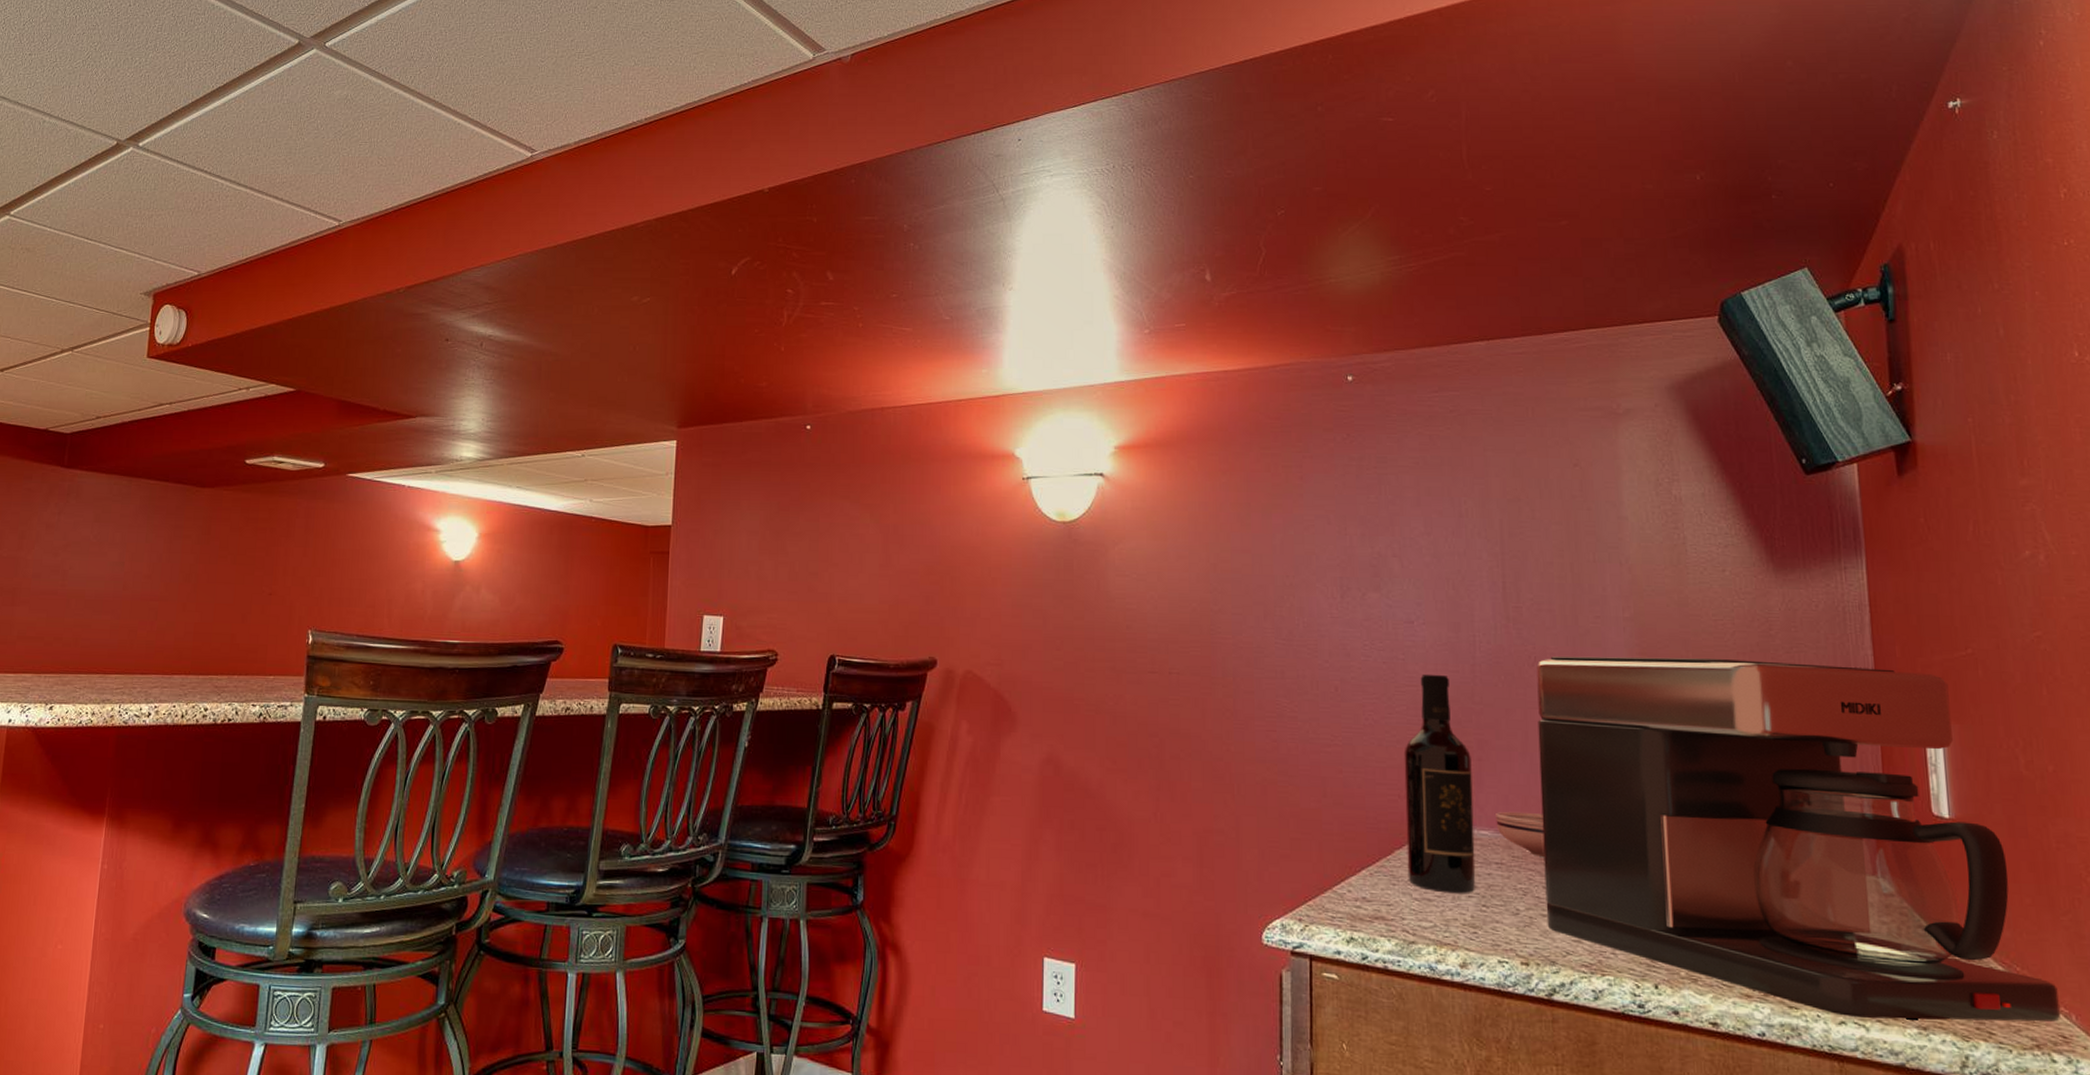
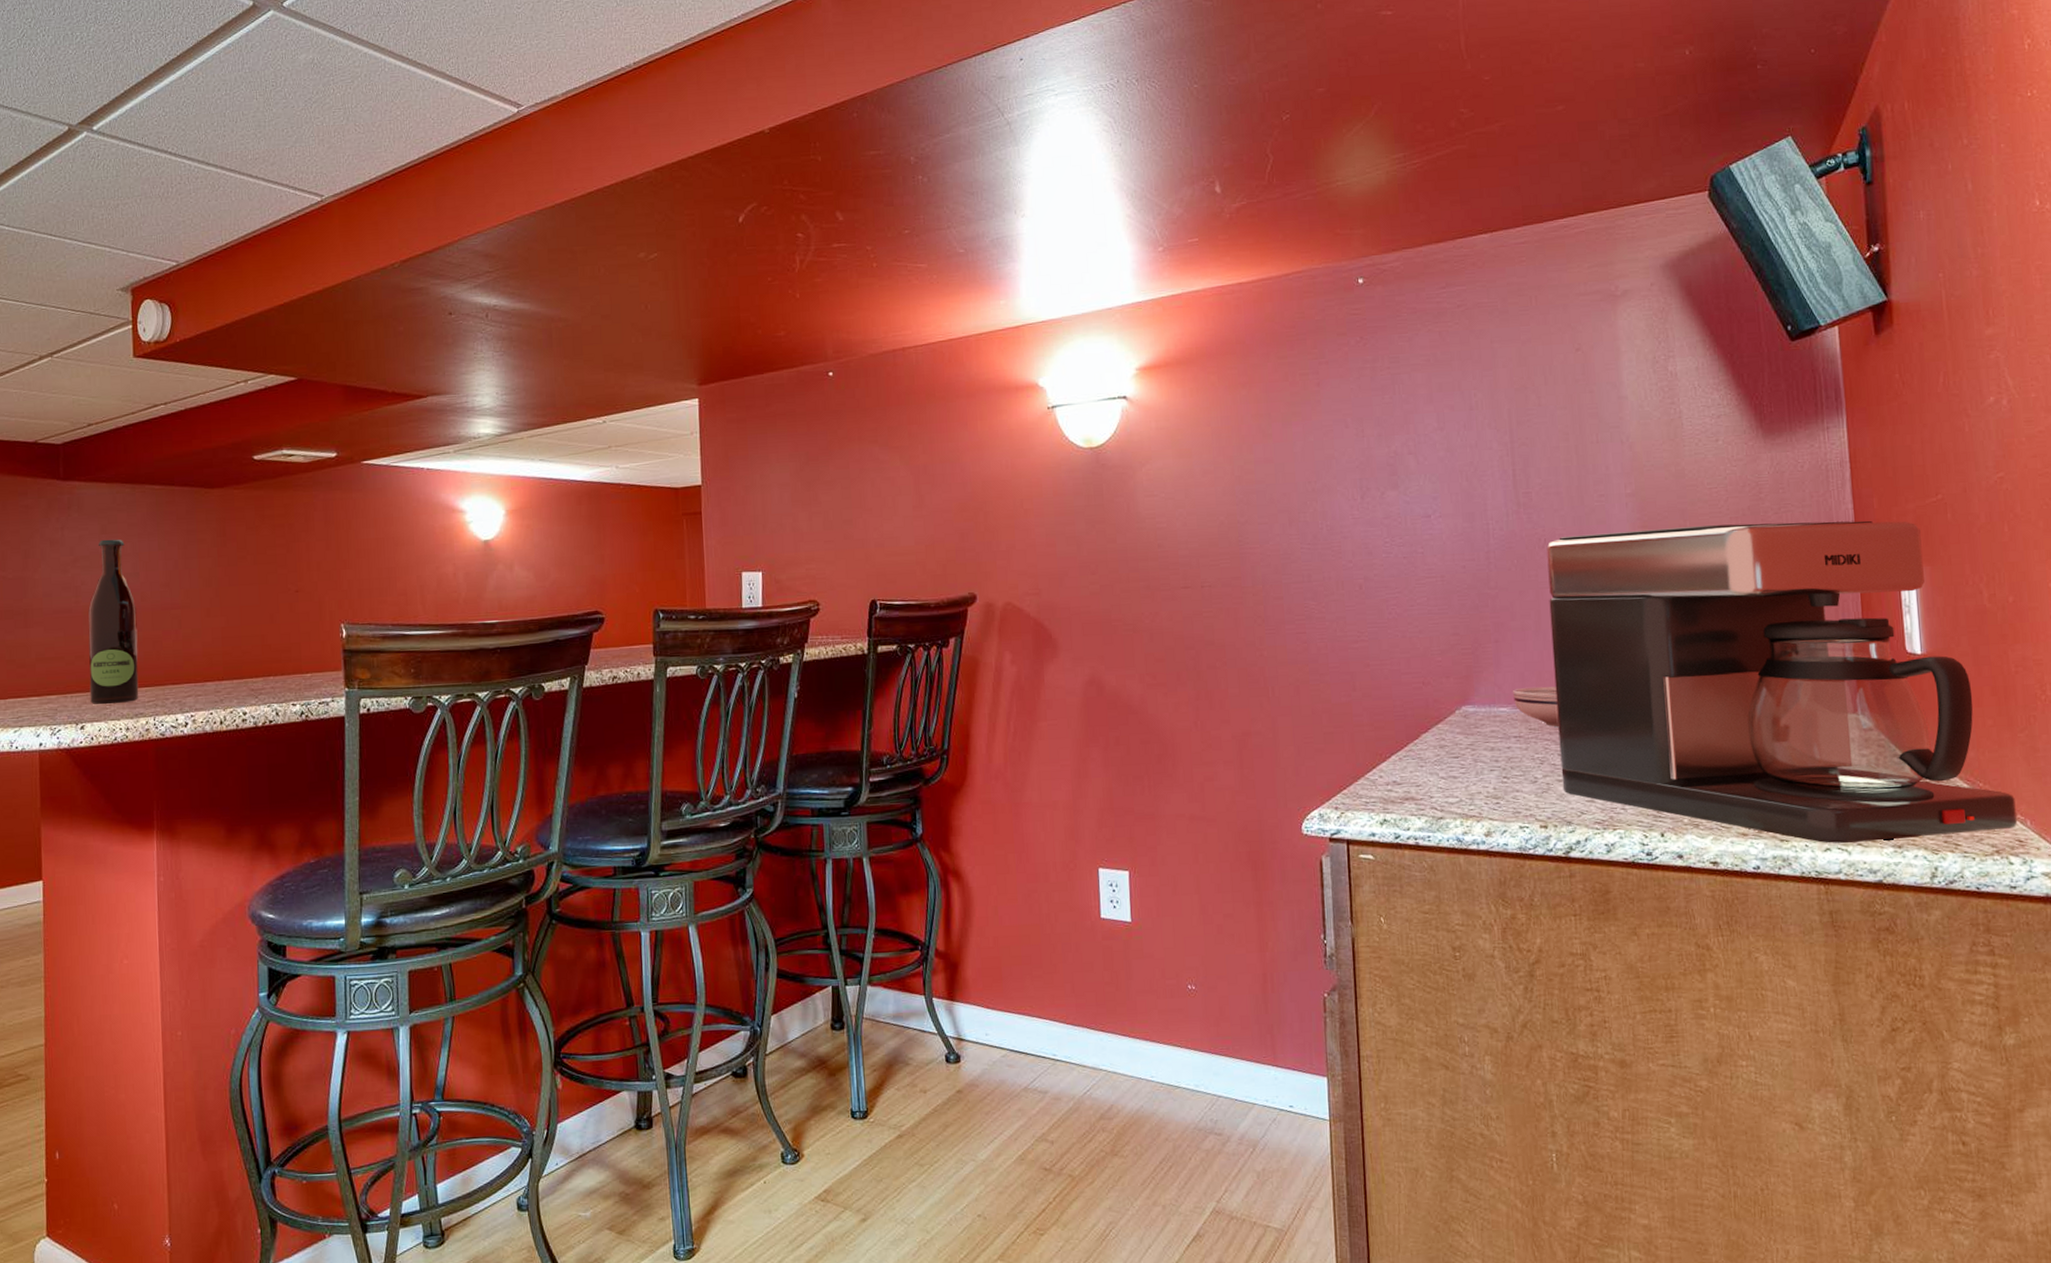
bottle: none [62,527,118,689] -> present [88,539,139,705]
wine bottle: present [1404,674,1476,894] -> none [1426,564,1498,770]

